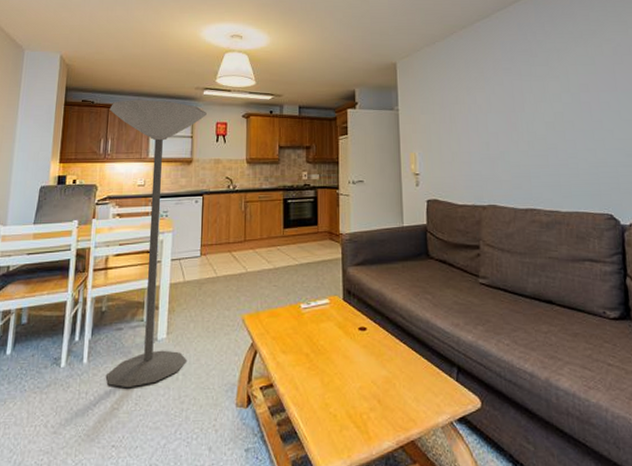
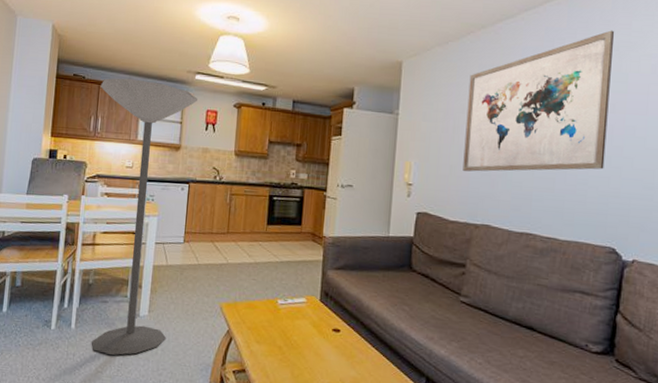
wall art: none [458,21,589,158] -> present [462,30,615,172]

